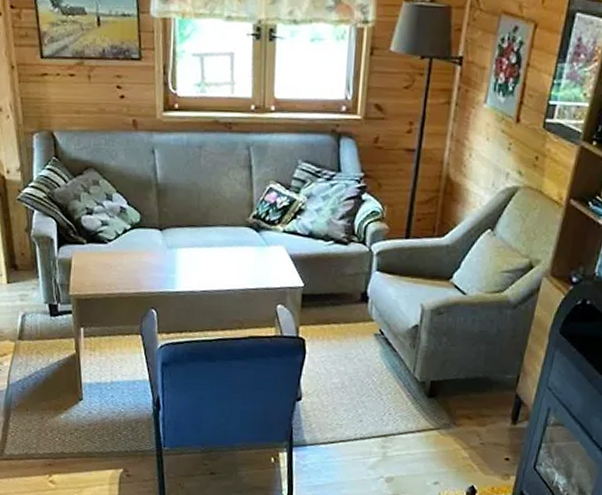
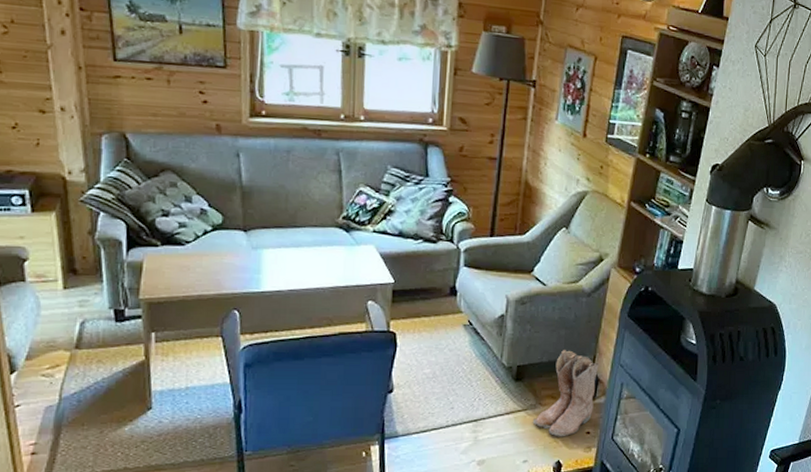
boots: none [446,367,524,462] -> present [533,350,599,437]

